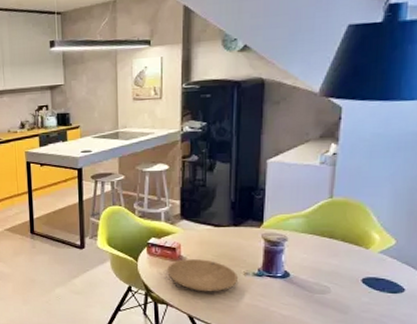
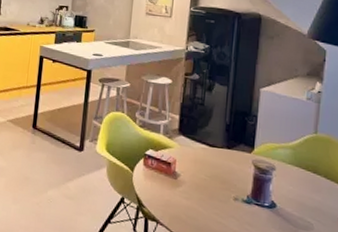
plate: present [167,259,239,292] -> none [161,175,229,215]

